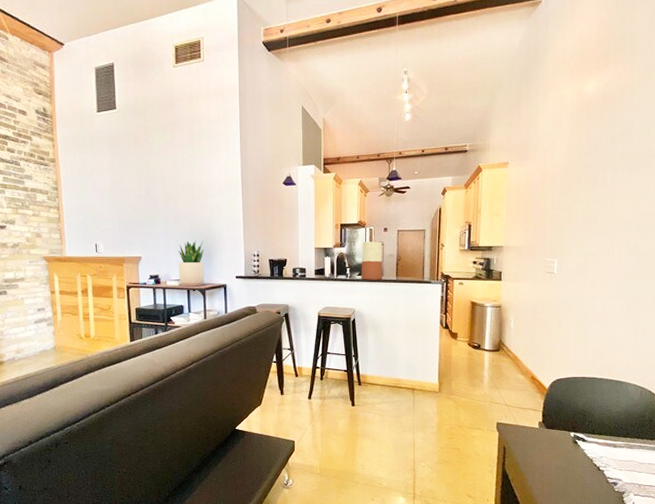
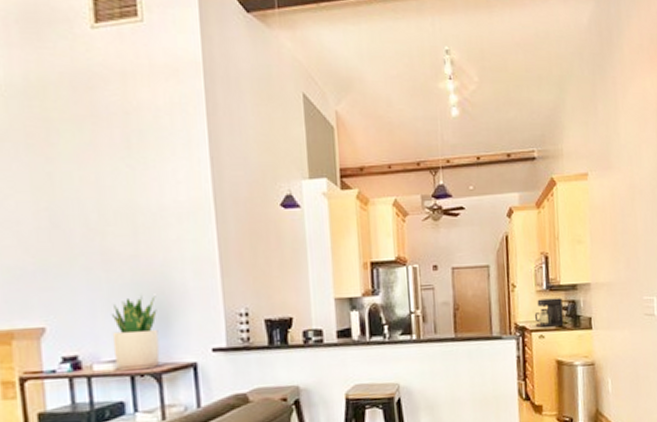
vase: present [361,242,383,281] -> none [404,285,436,343]
coffee maker: none [457,256,479,278] -> present [534,298,564,328]

